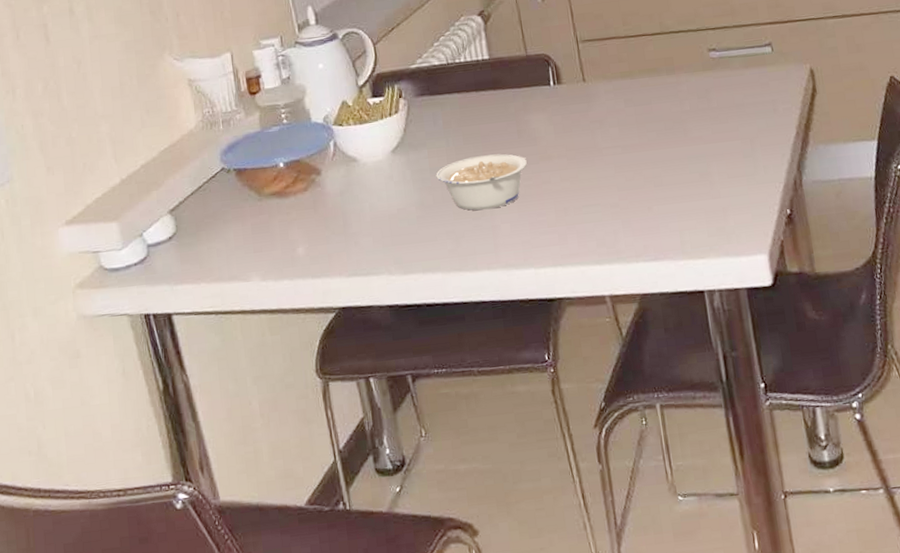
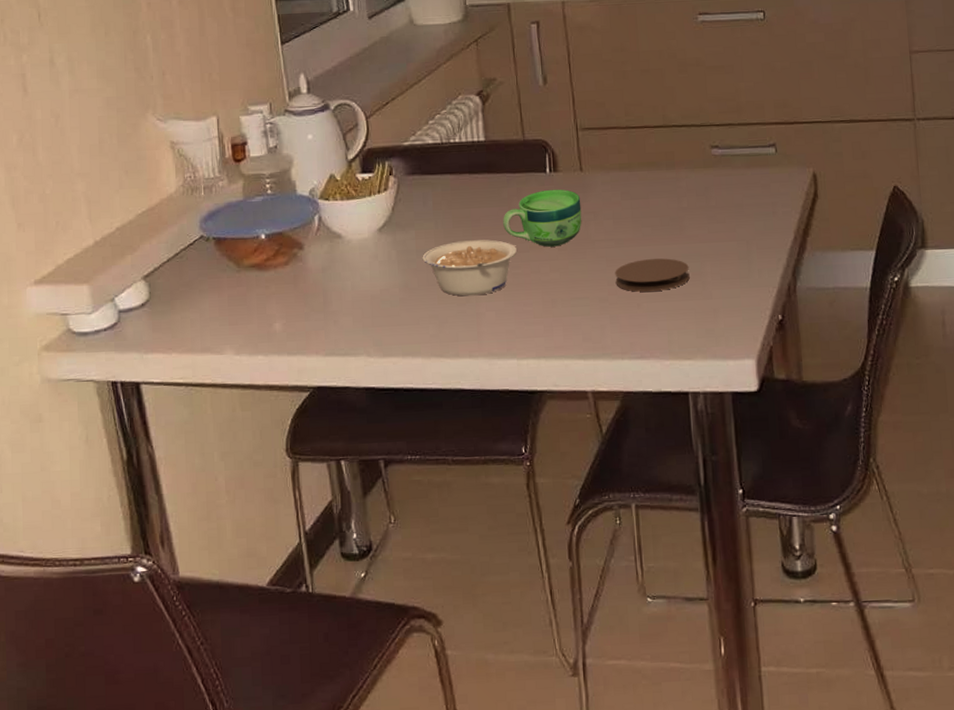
cup: none [511,100,588,158] -> present [503,189,582,247]
coaster: none [623,161,697,196] -> present [615,258,690,292]

